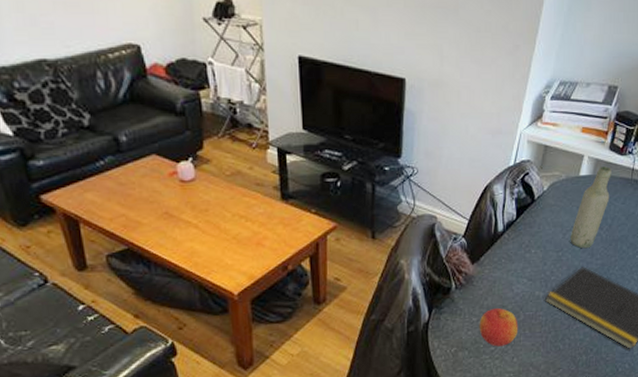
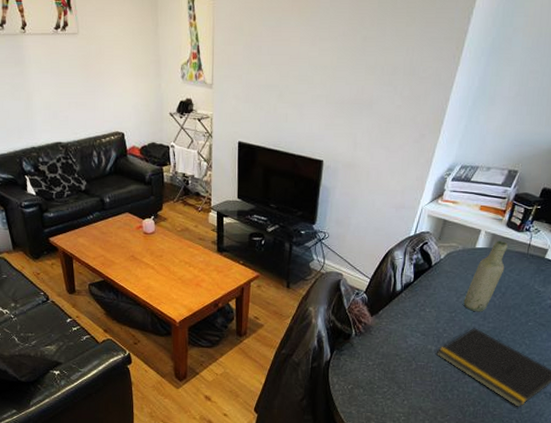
apple: present [479,307,519,347] -> none [374,355,410,389]

